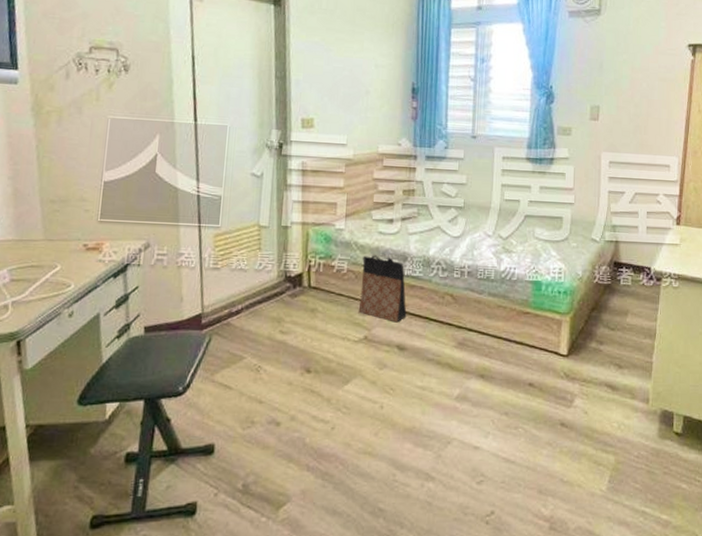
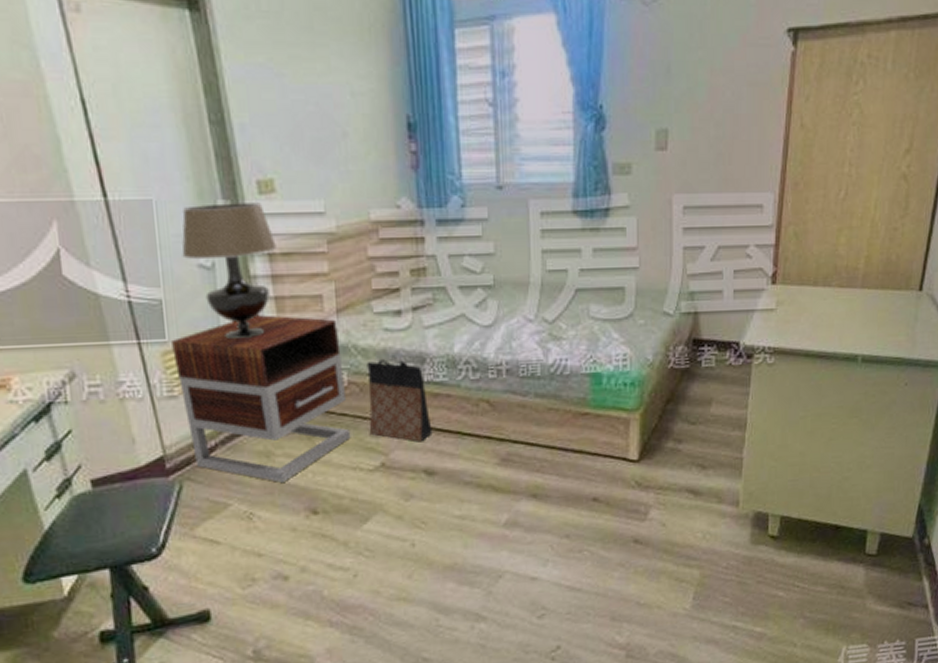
nightstand: none [222,213,345,344] -> present [172,315,351,482]
table lamp: none [241,132,309,230] -> present [182,202,277,340]

